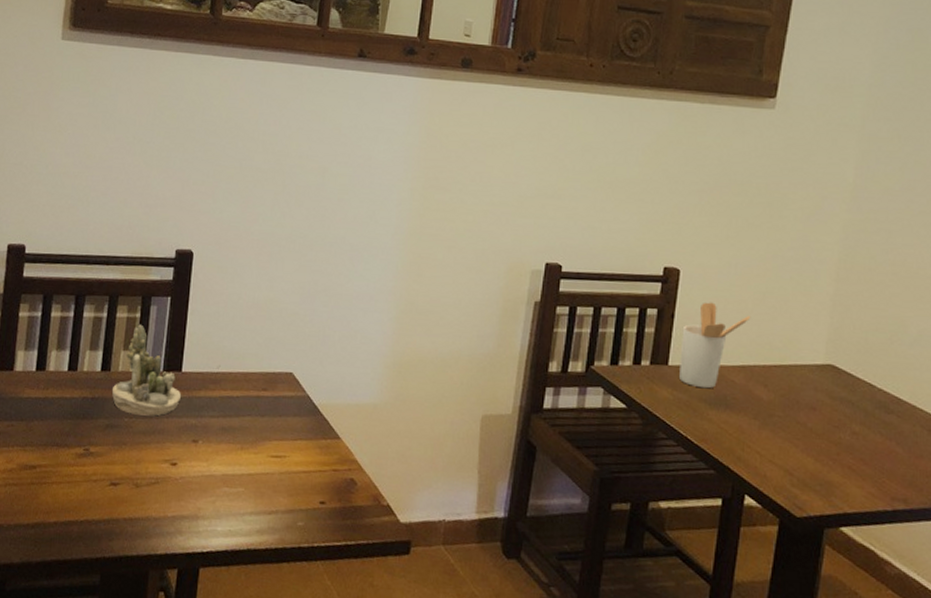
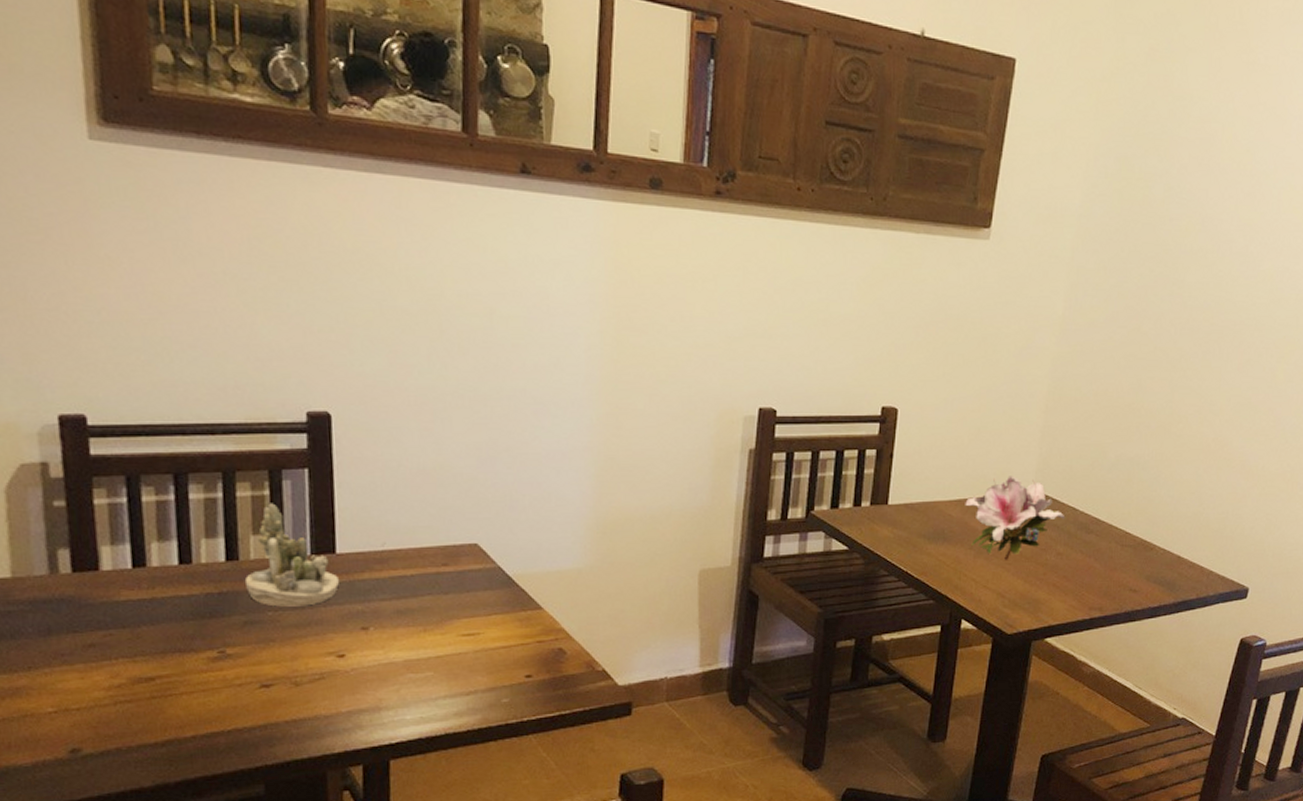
utensil holder: present [679,302,751,388] -> none [899,440,967,523]
flower: none [749,344,861,435] -> present [965,476,1066,560]

